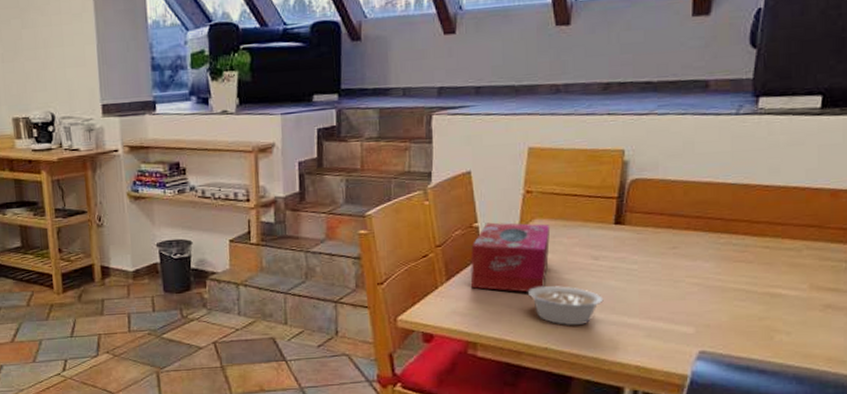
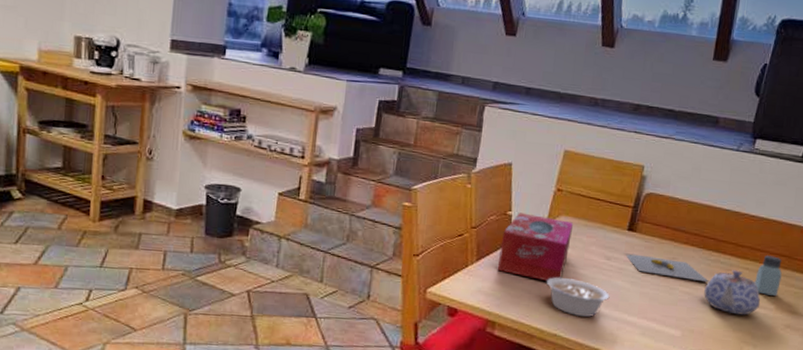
banana: none [617,249,721,270] -> present [626,254,709,283]
teapot: none [717,250,790,301] -> present [704,270,761,316]
saltshaker: none [778,228,812,275] -> present [754,255,782,297]

